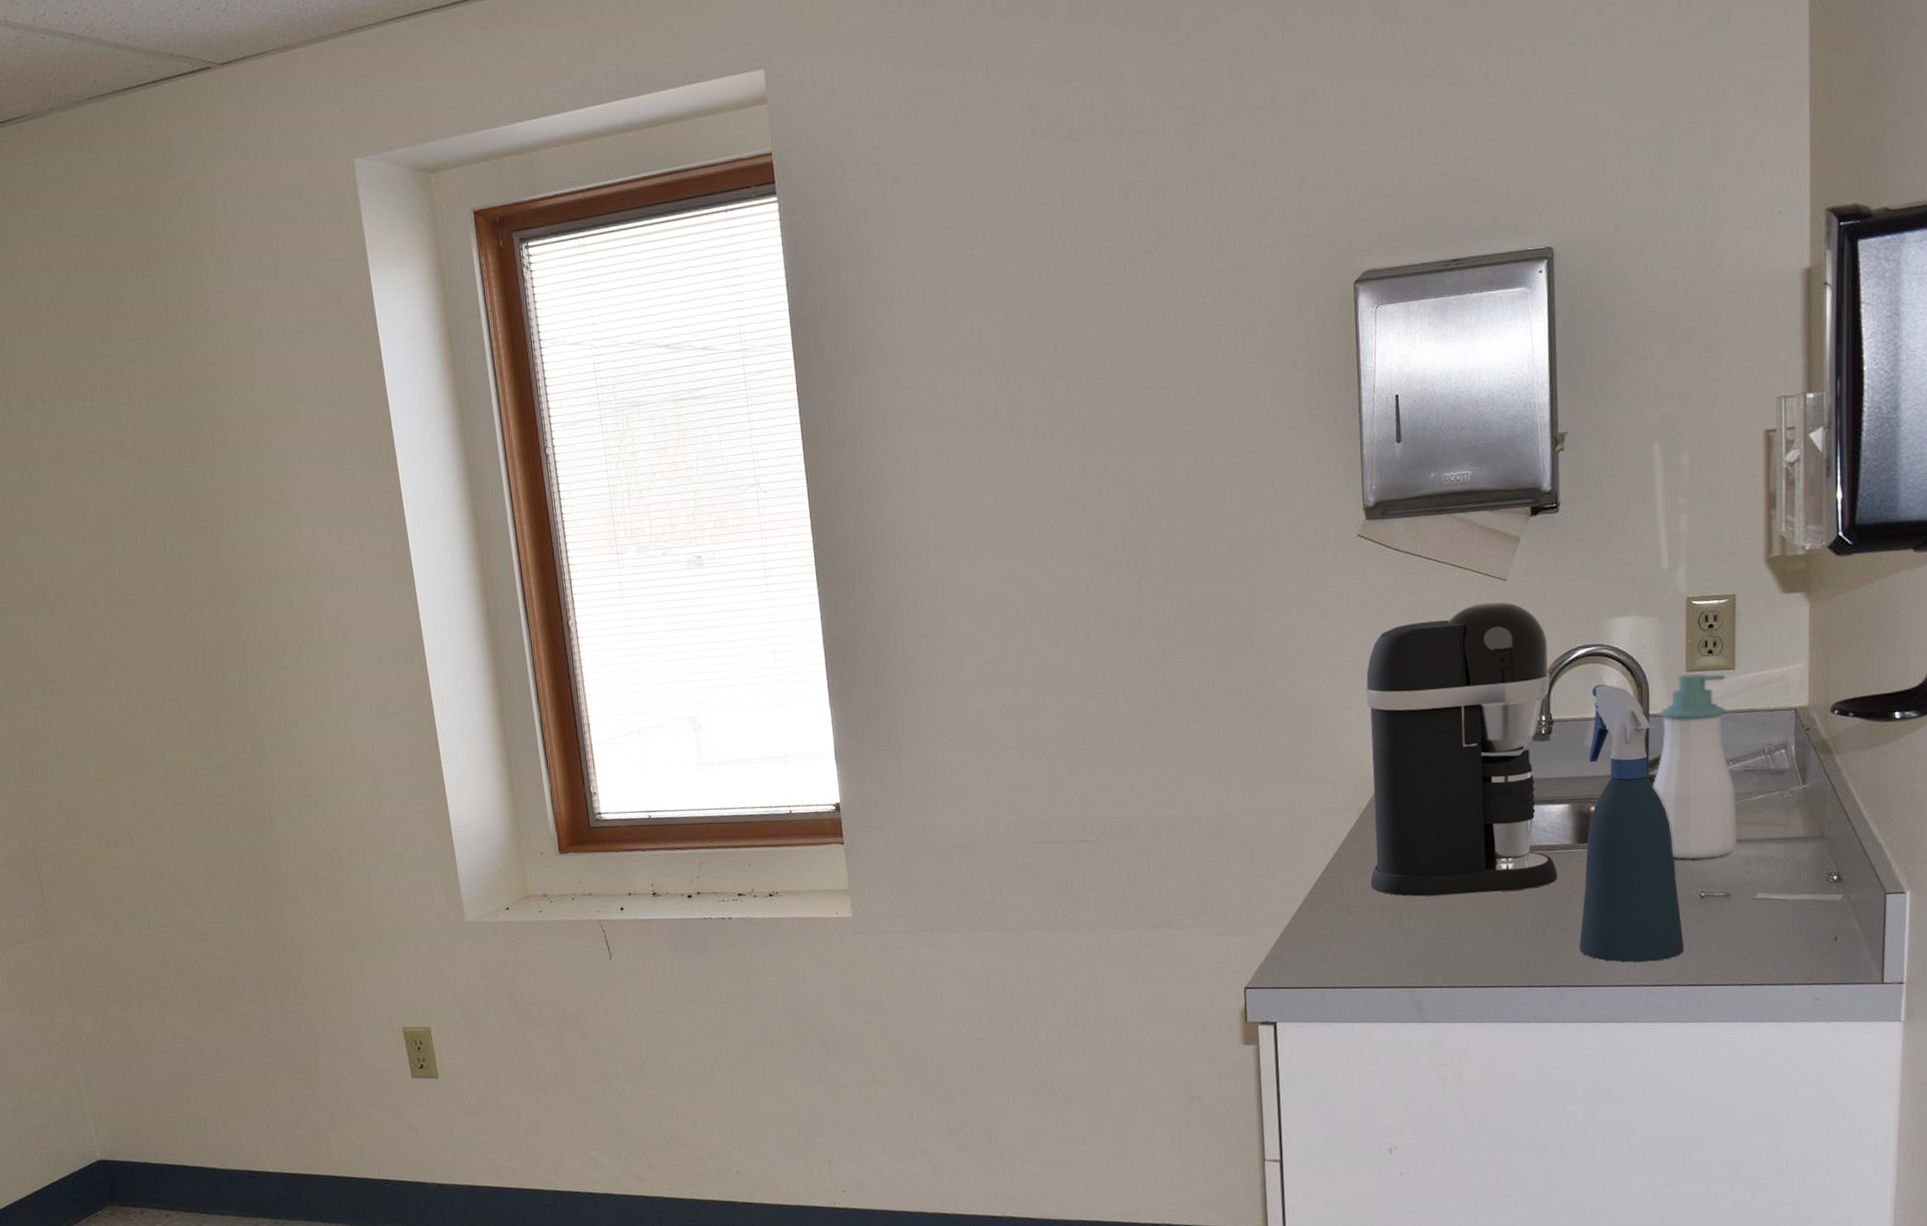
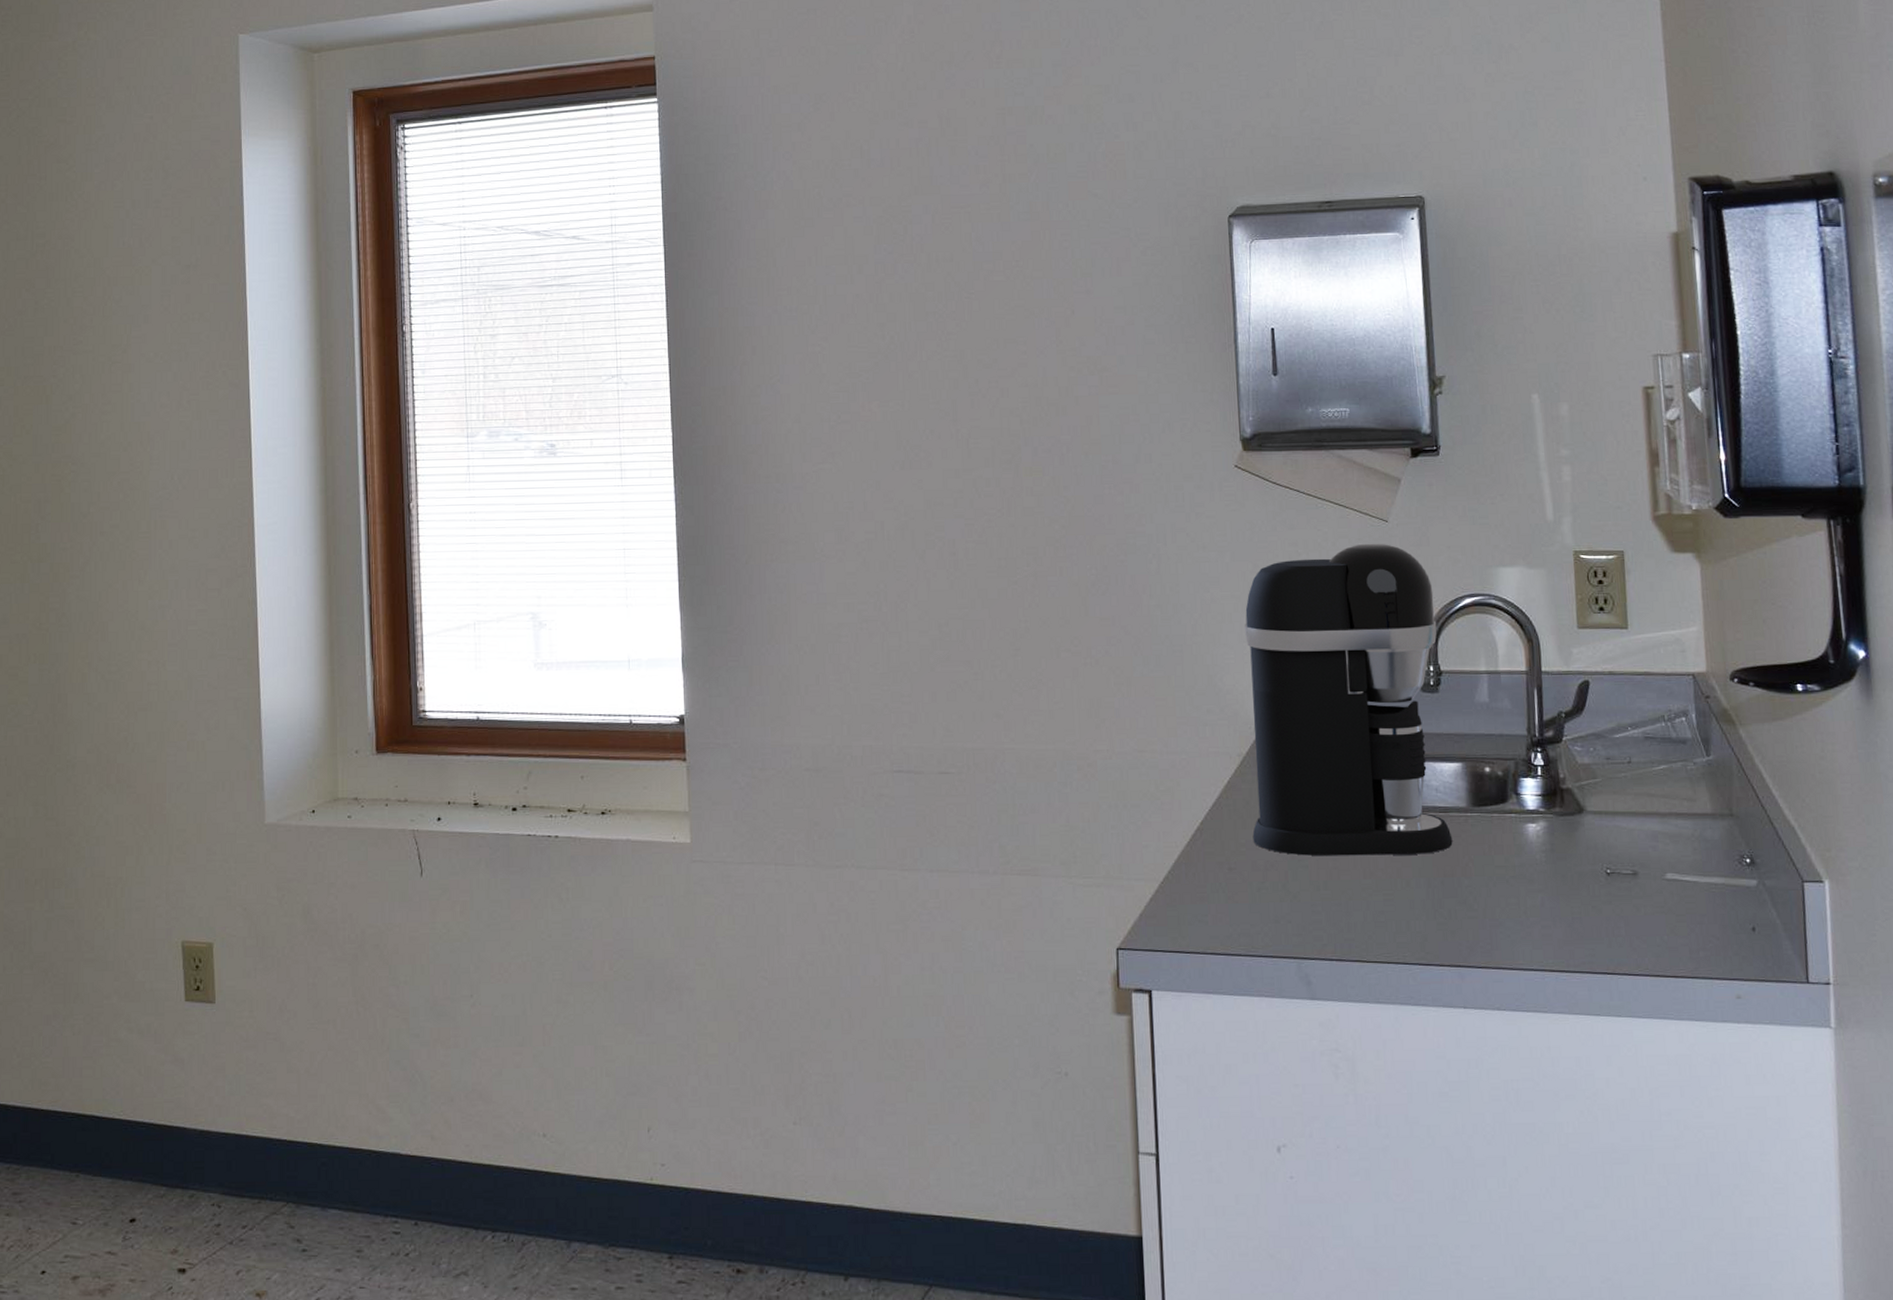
spray bottle: present [1579,684,1684,963] -> none [1479,637,1592,944]
soap bottle: present [1652,673,1737,860] -> none [1549,630,1641,832]

